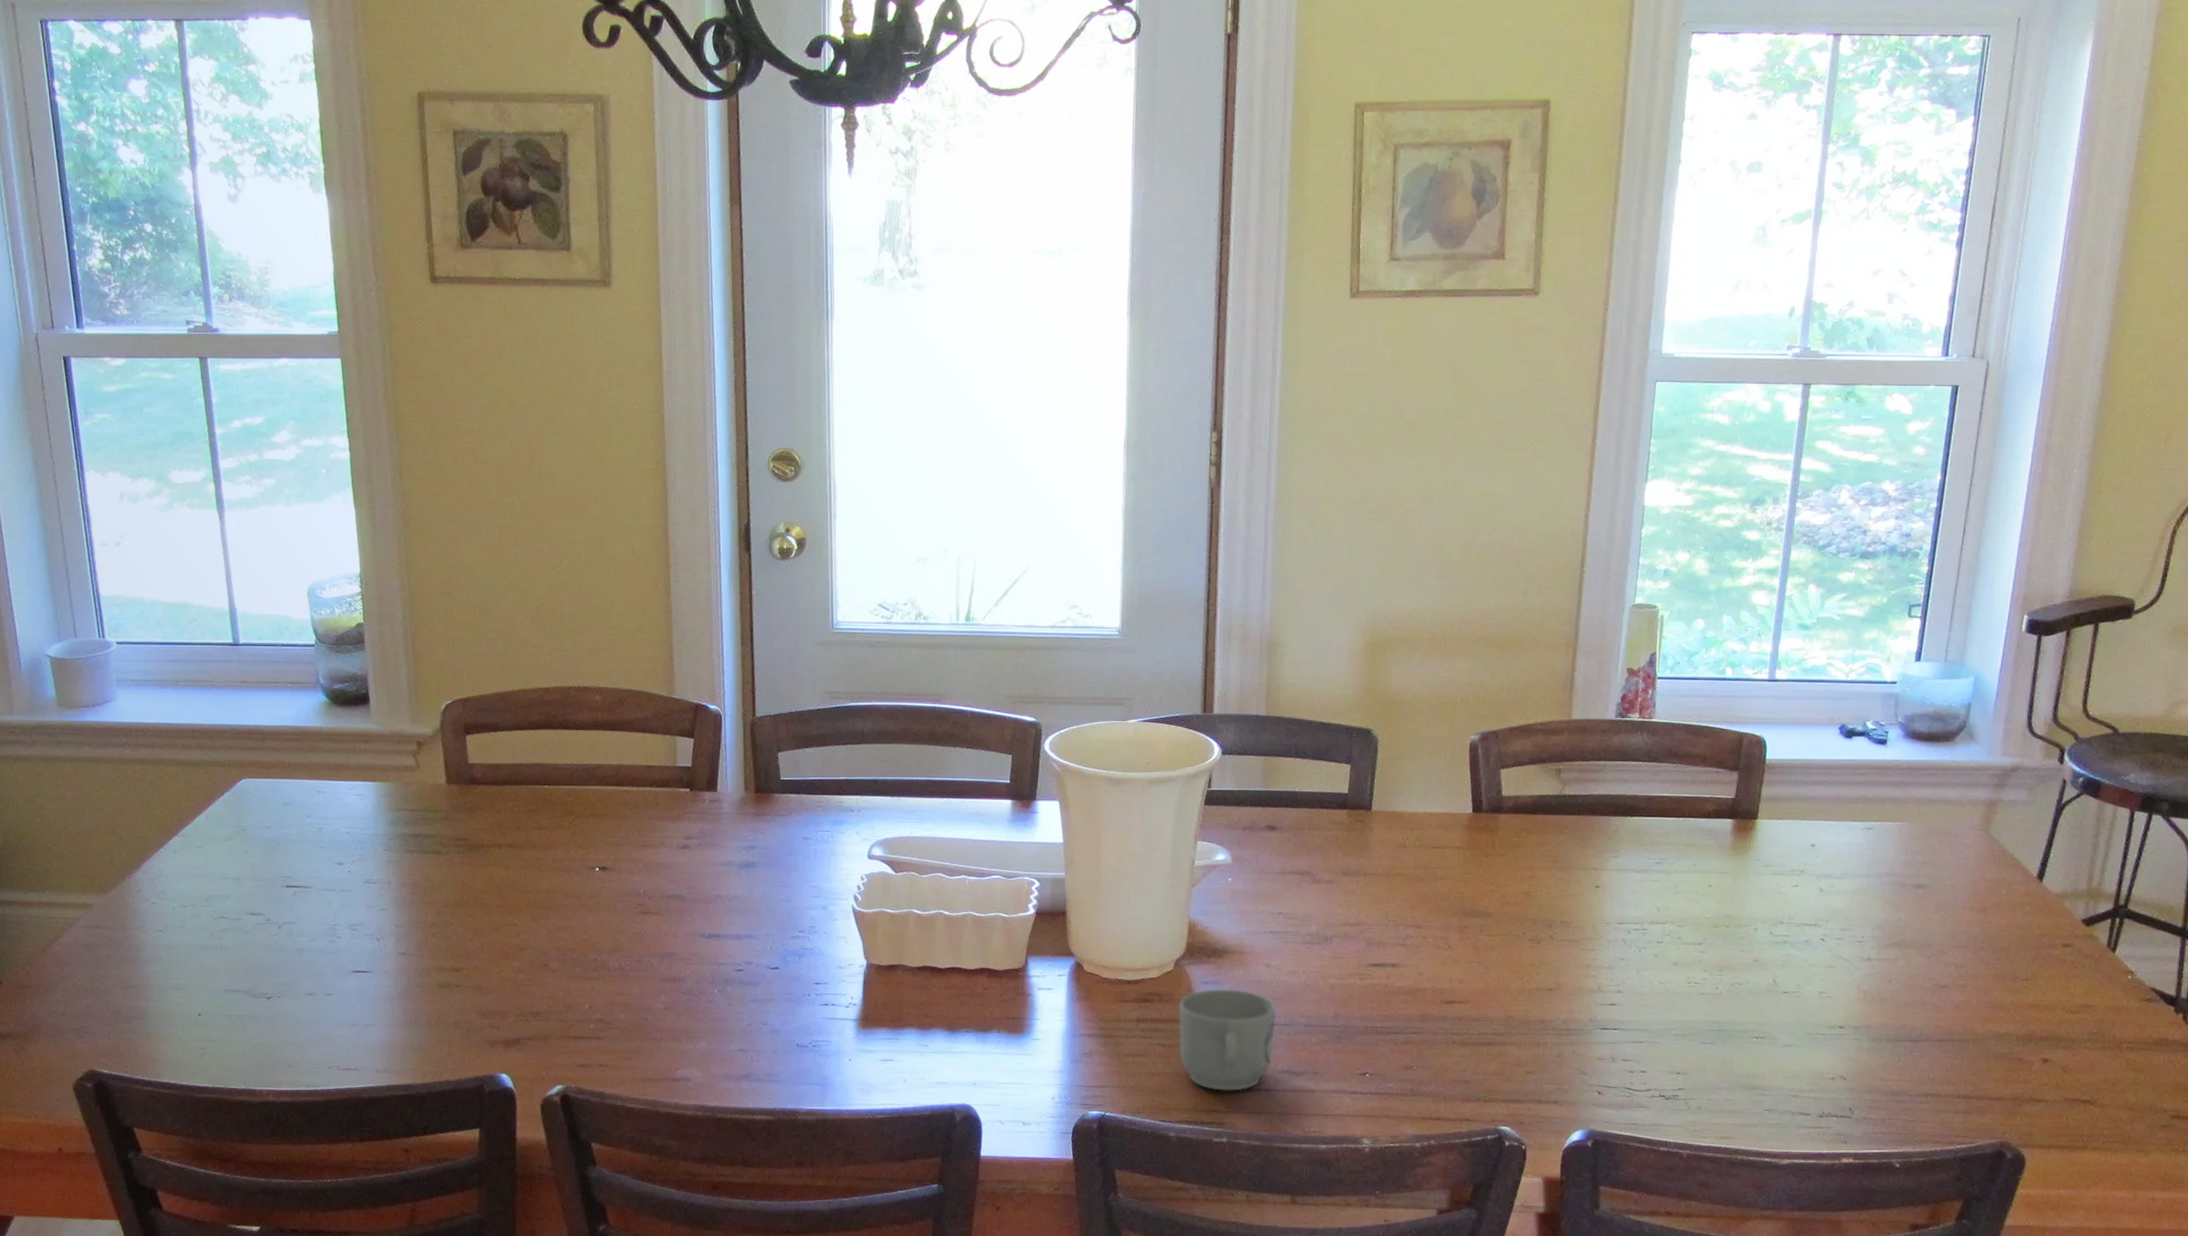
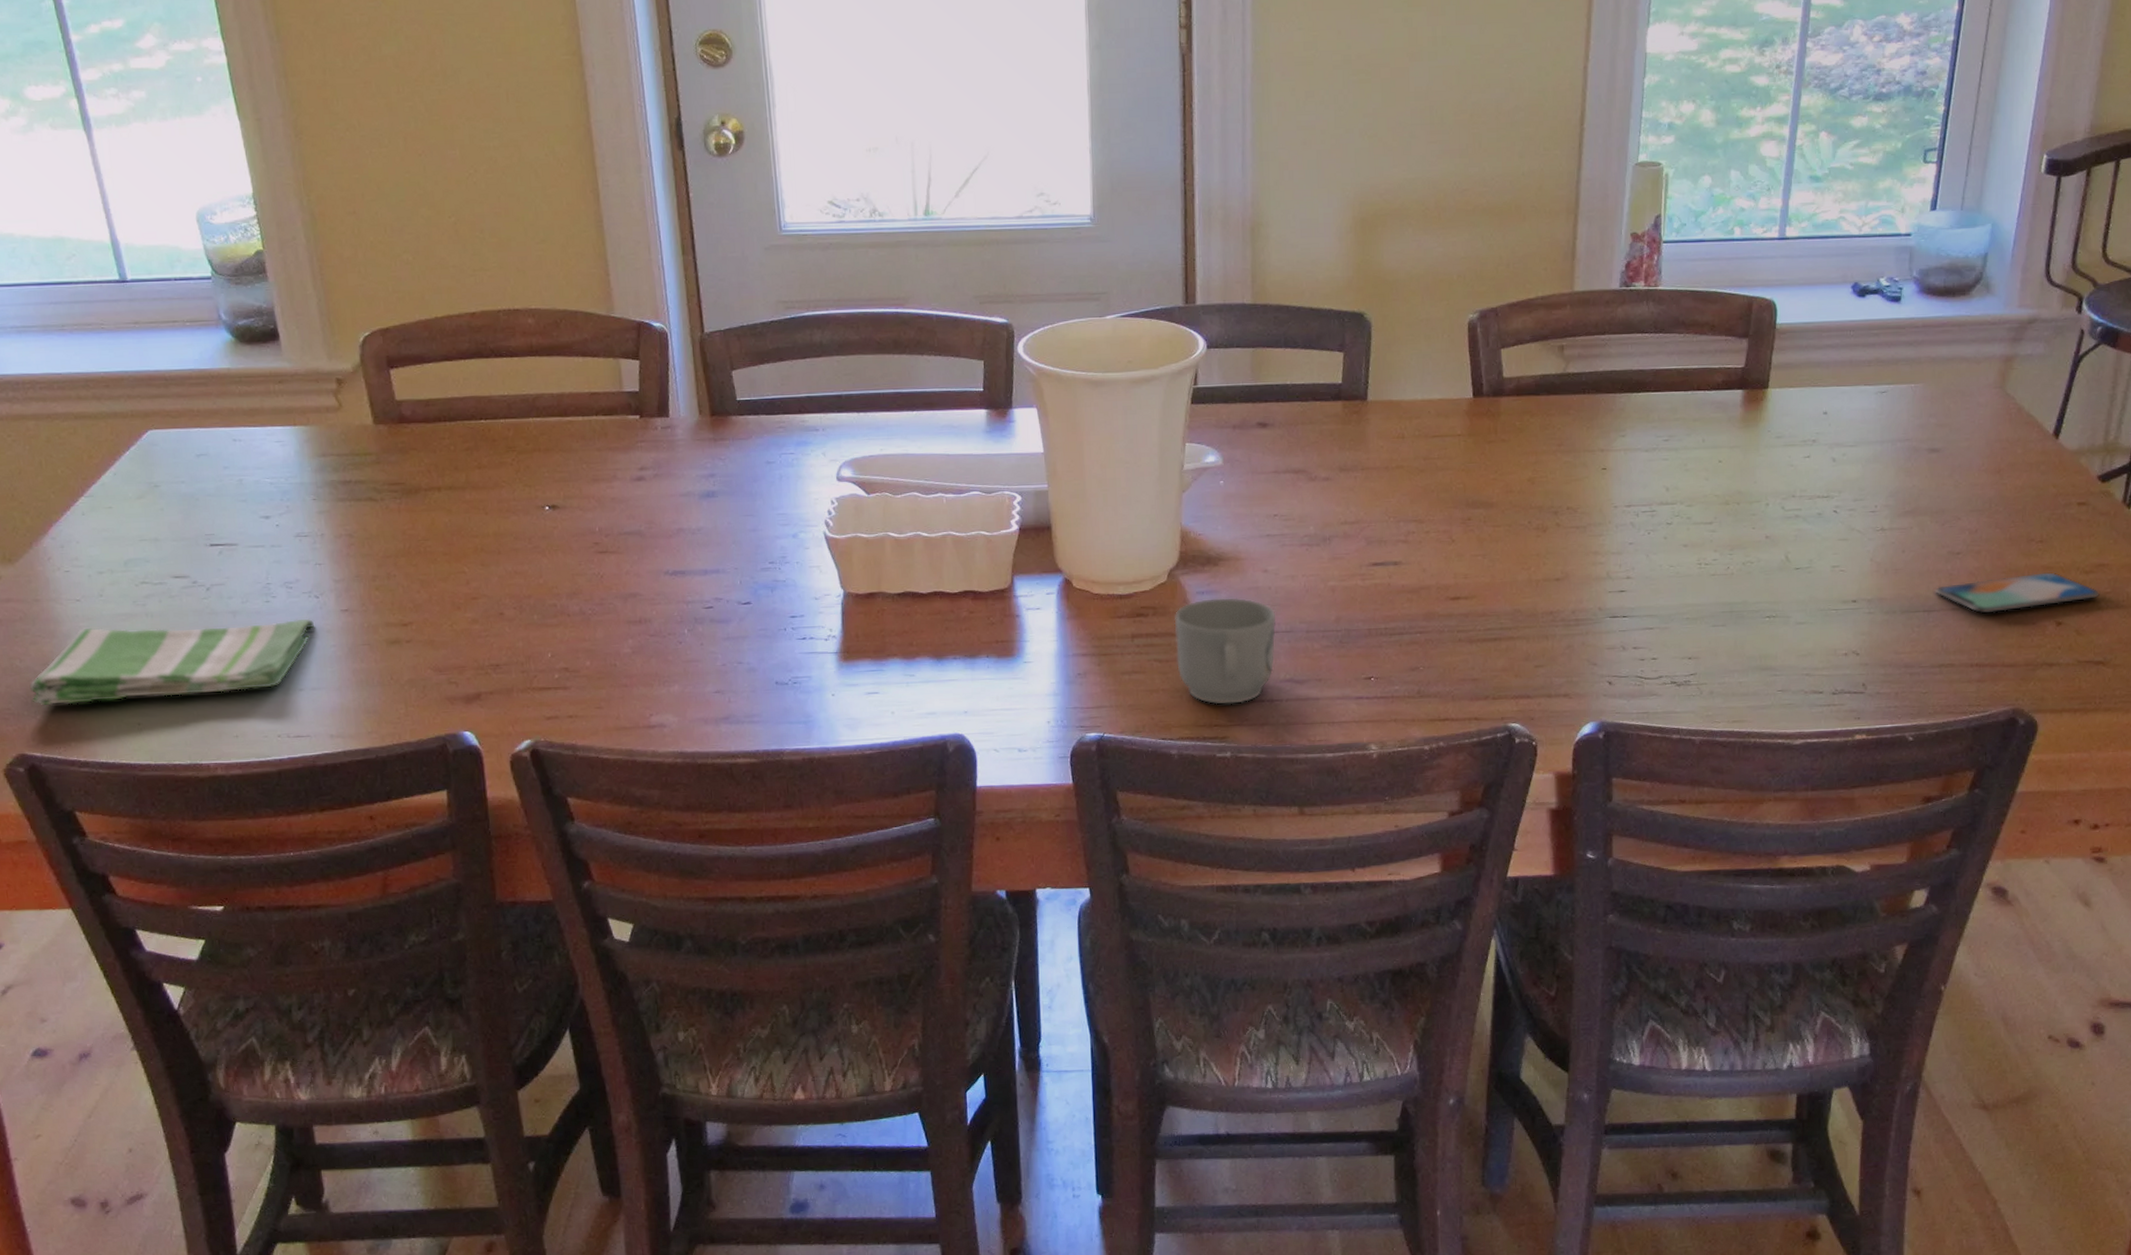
dish towel: none [107,956,372,1027] -> present [30,618,314,706]
smartphone: none [1922,1010,2086,1047] -> present [1935,572,2100,614]

